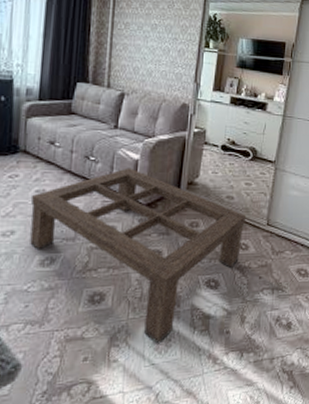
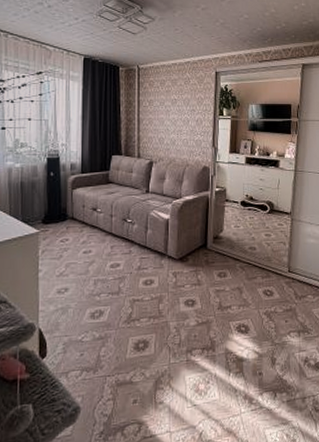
coffee table: present [30,167,247,344] -> none [81,227,269,387]

